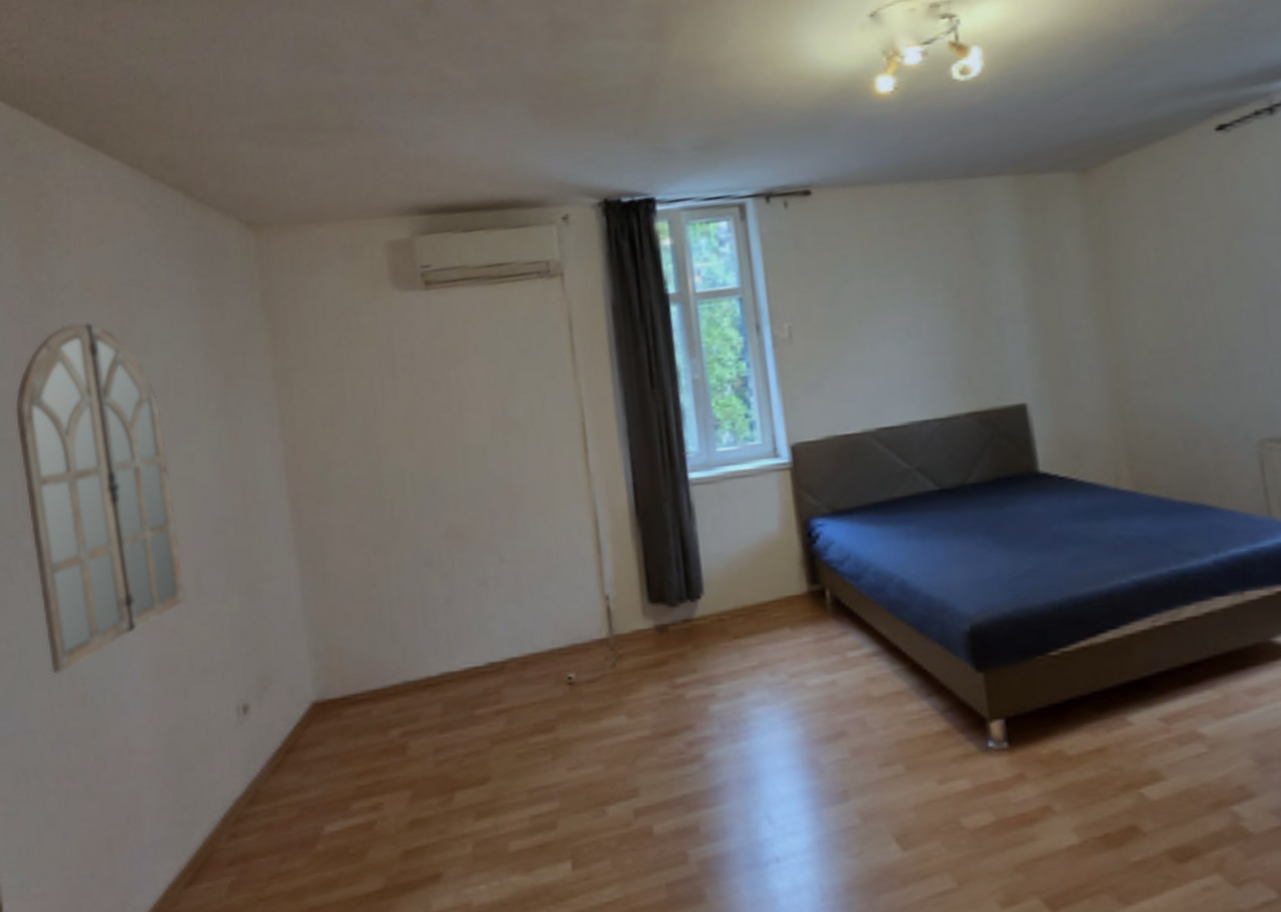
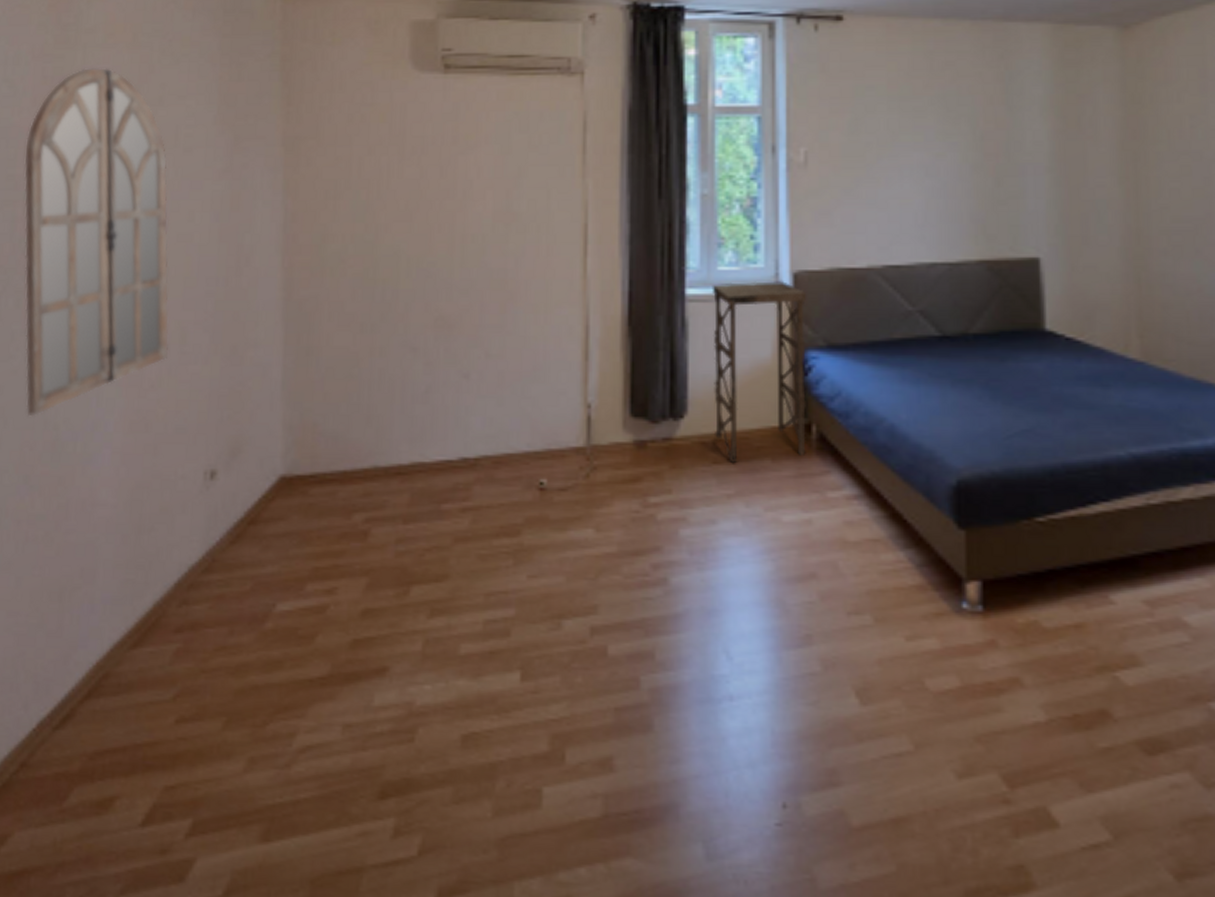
pedestal table: none [713,455,823,637] -> present [712,281,806,464]

